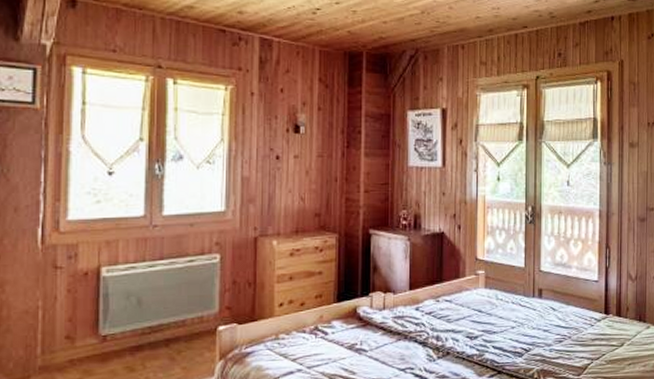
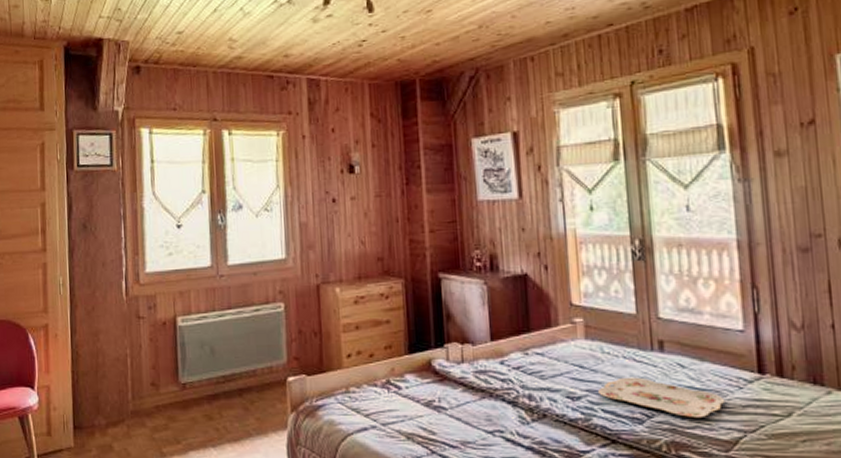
serving tray: none [491,319,581,351] -> present [598,377,726,419]

